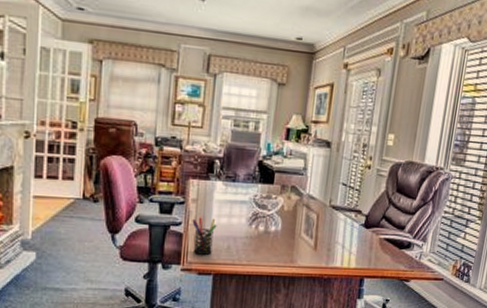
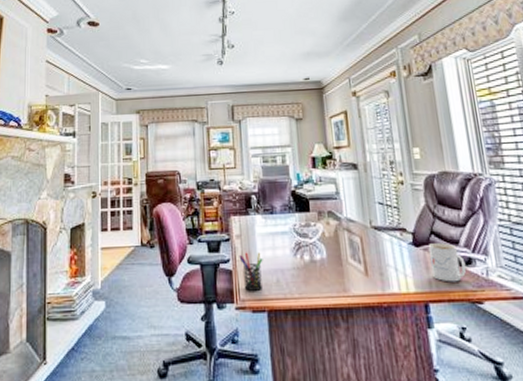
mug: none [373,227,405,262] -> present [428,243,467,282]

